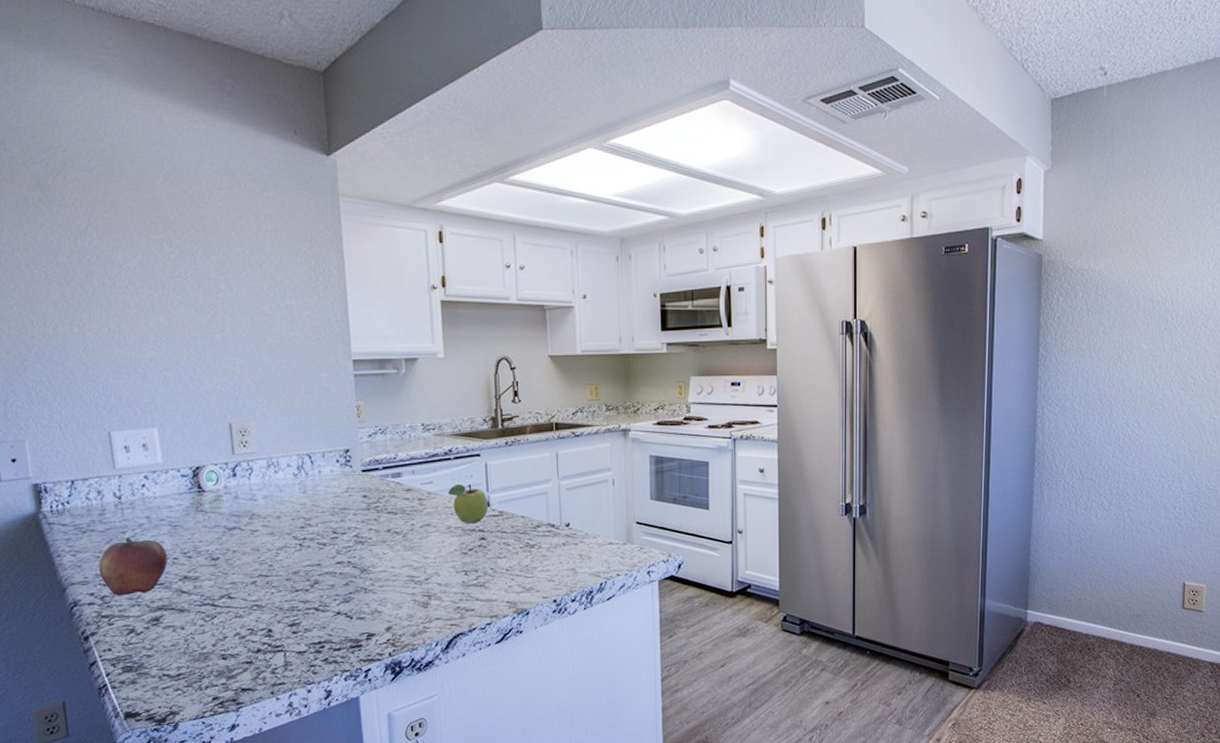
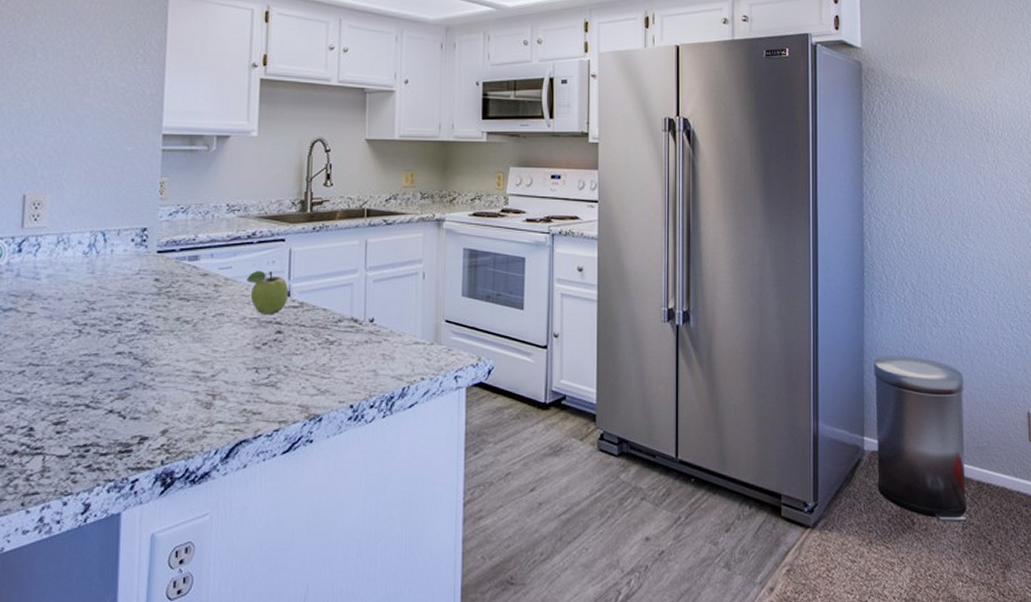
pedal bin: none [1038,537,1125,680] -> present [874,355,967,522]

